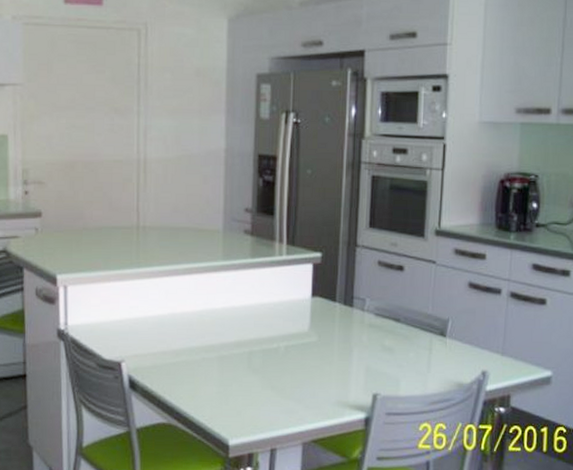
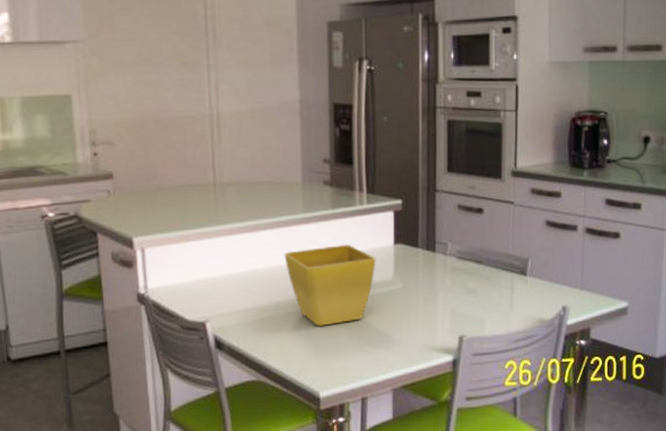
flower pot: none [201,294,293,374] -> present [284,245,376,326]

